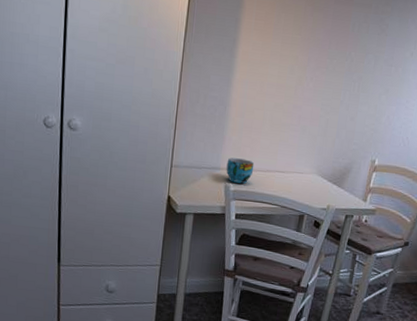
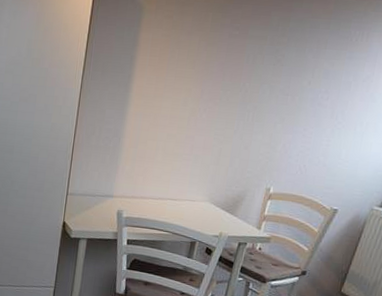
cup: present [226,157,255,184] -> none [119,186,147,211]

